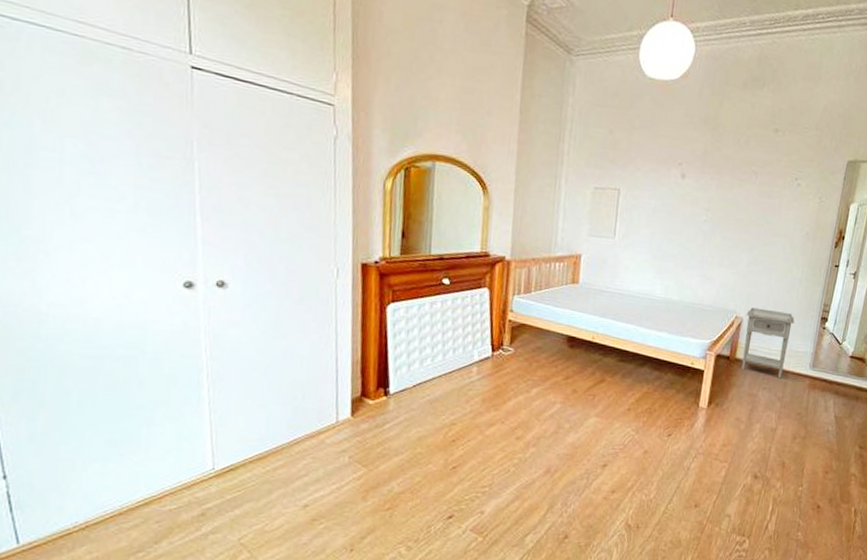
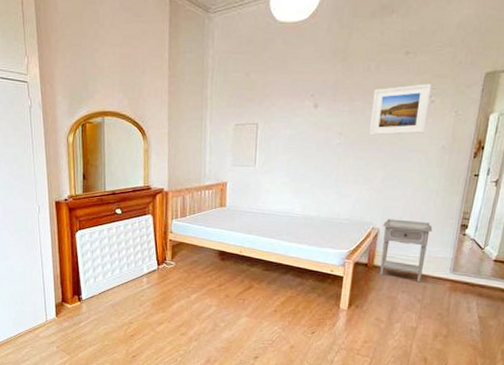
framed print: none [736,165,798,218] -> present [368,83,432,136]

